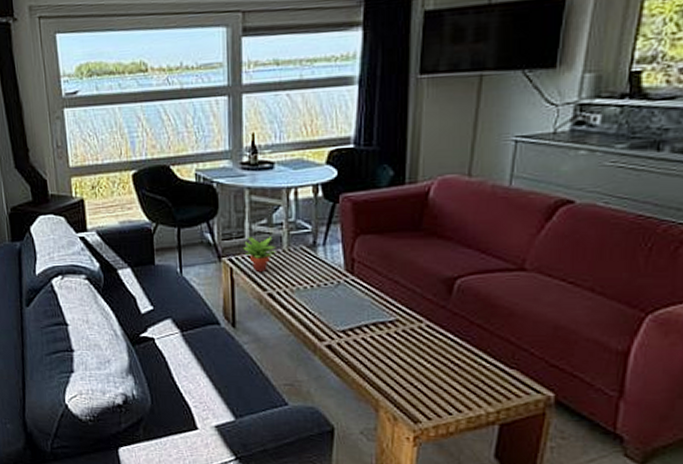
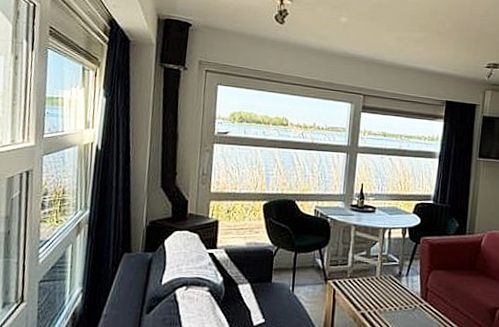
succulent plant: present [243,236,277,273] -> none [345,264,372,295]

